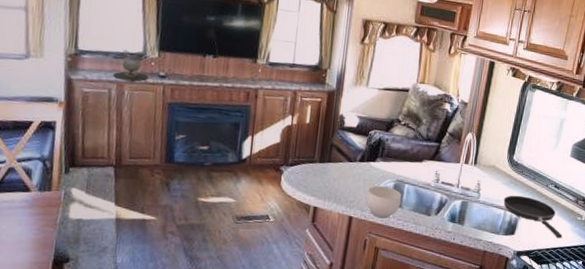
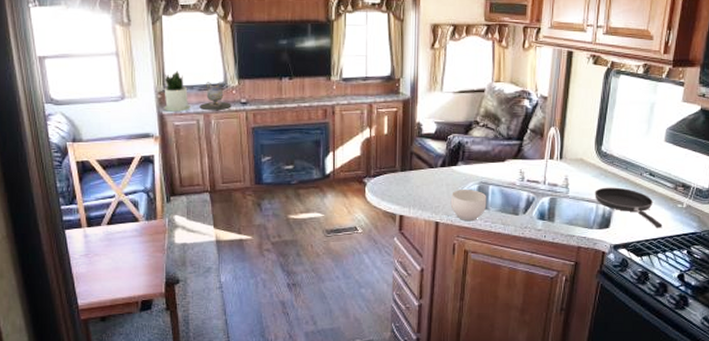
planter: none [73,35,103,79] -> present [162,71,191,113]

